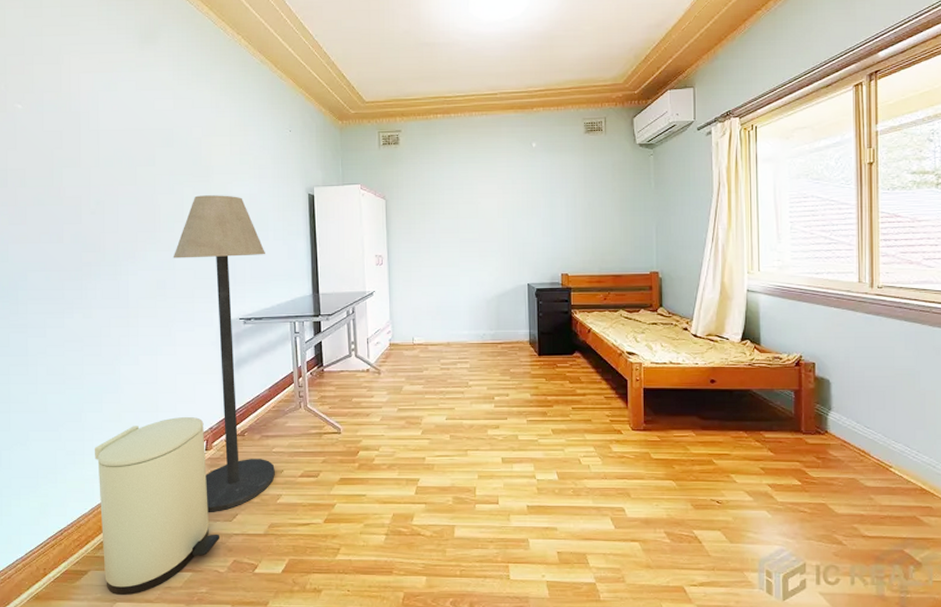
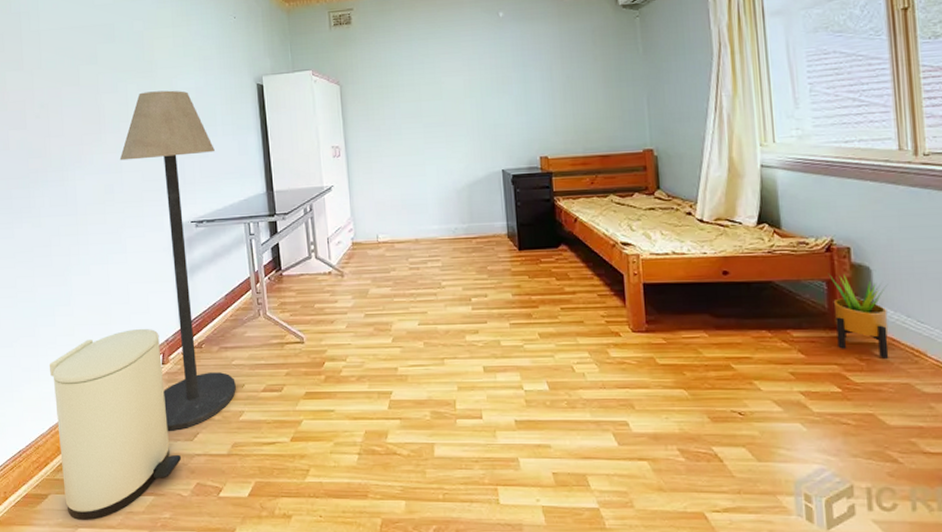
potted plant: none [797,385,842,457] -> present [829,273,889,358]

